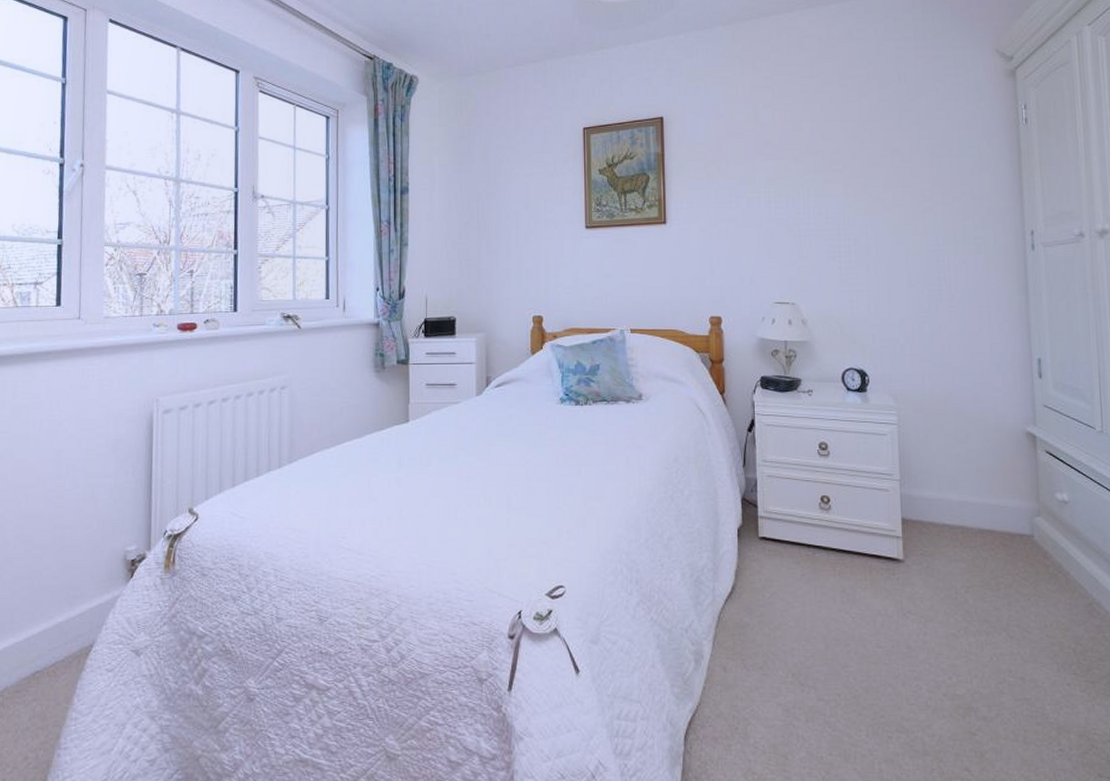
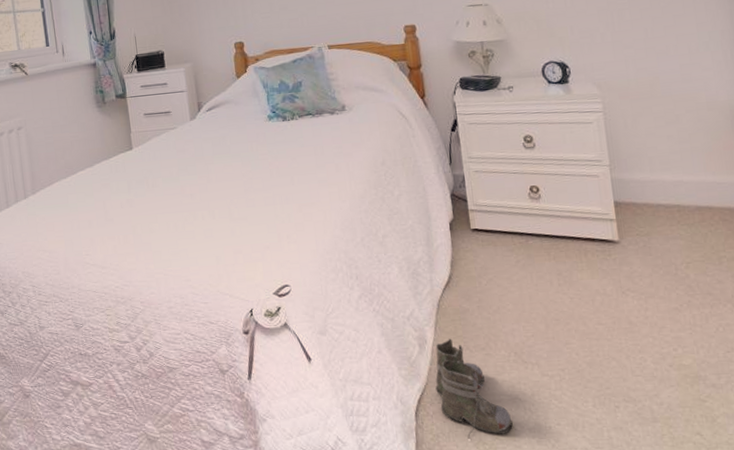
boots: none [708,655,784,767] -> present [435,338,513,439]

